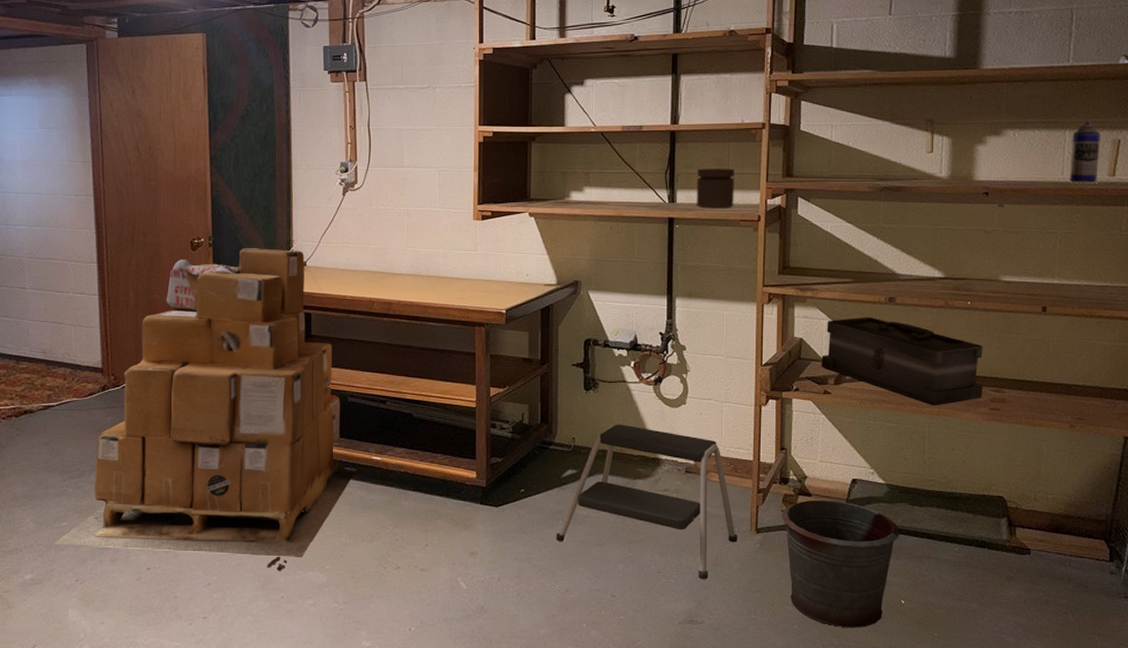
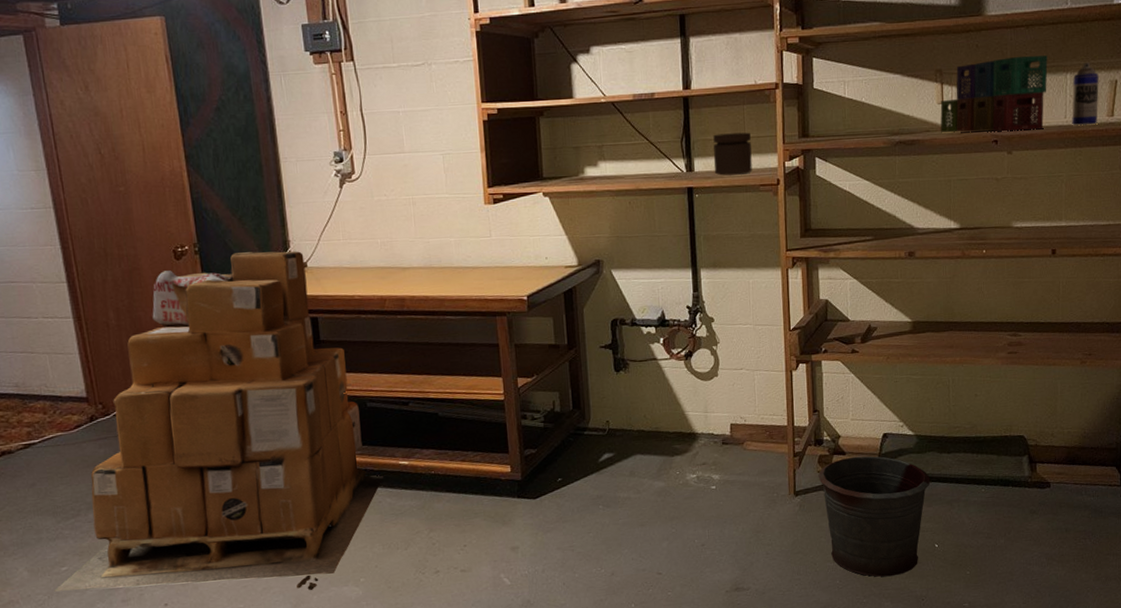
step stool: present [556,424,737,580] -> none [598,402,777,548]
tool box: present [821,316,983,406] -> none [847,272,1001,355]
plastic crate: none [929,111,1046,185] -> present [940,55,1048,133]

